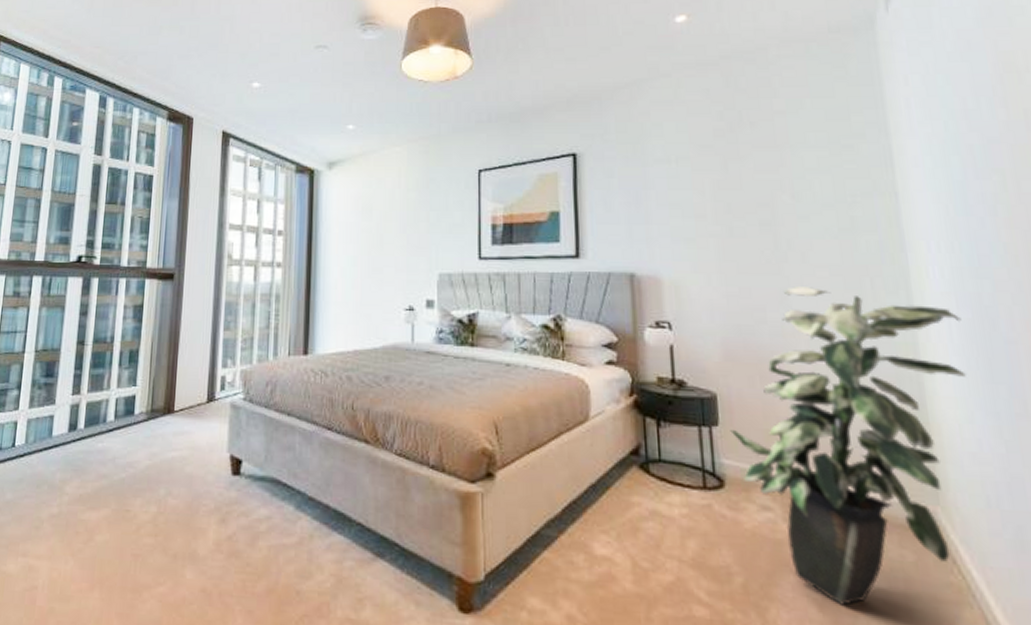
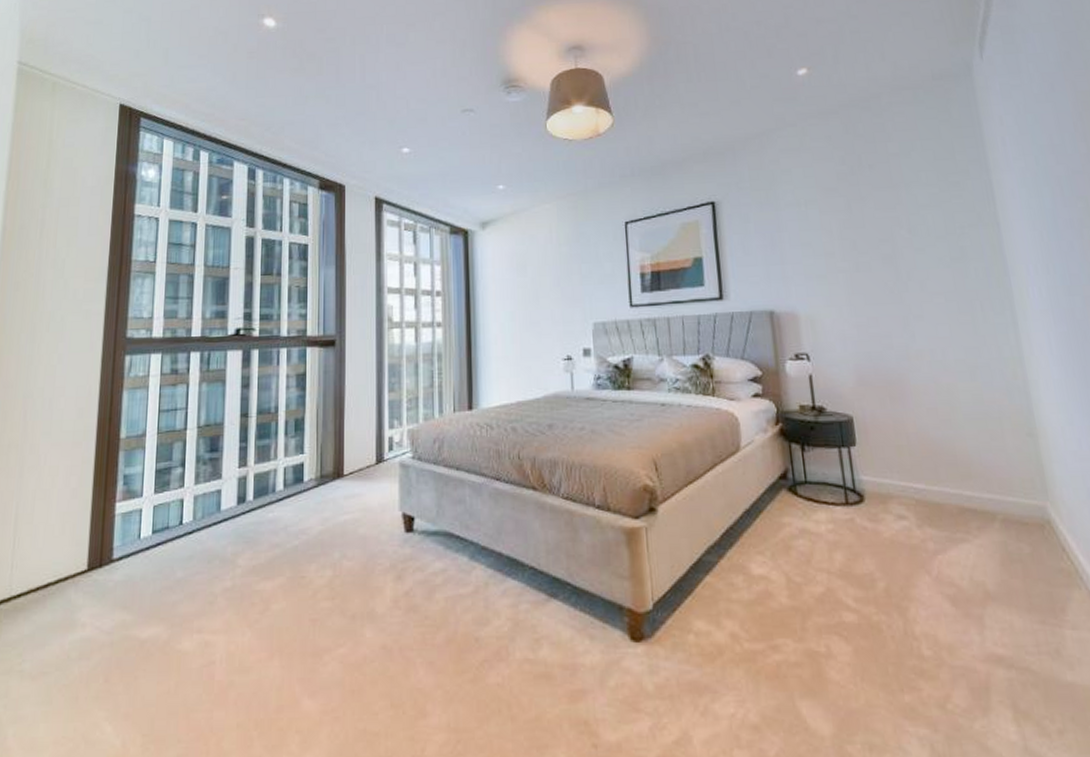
indoor plant: present [730,287,966,606] -> none [866,313,1065,598]

